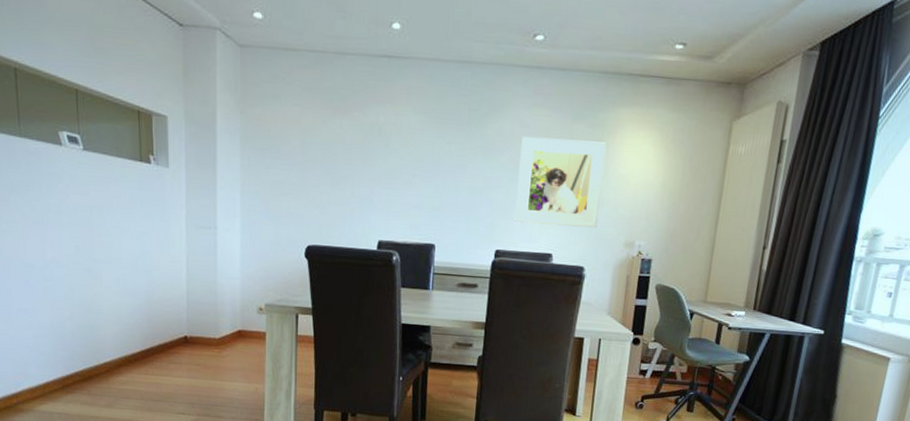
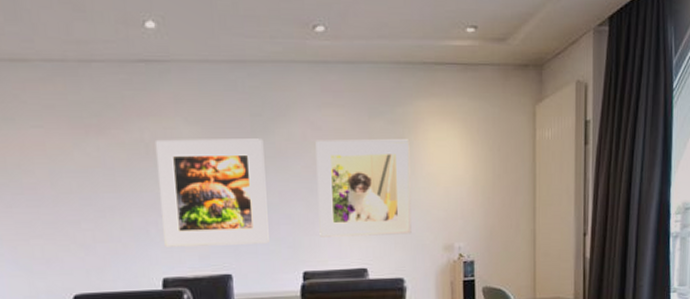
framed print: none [384,123,477,222] -> present [154,139,269,247]

